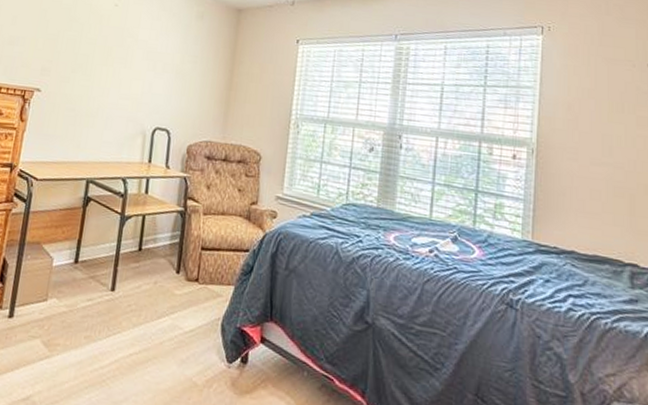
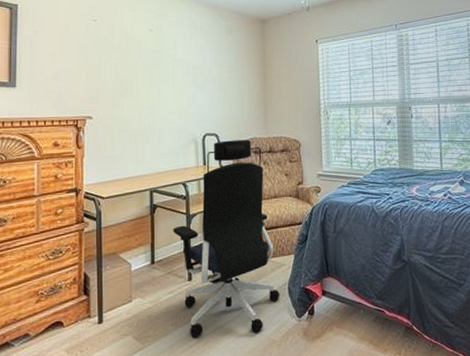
office chair: none [102,138,215,370] -> present [173,139,280,339]

